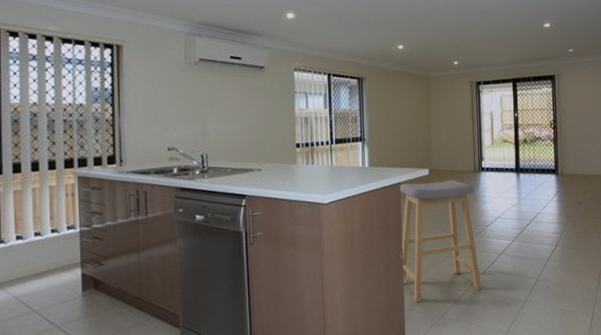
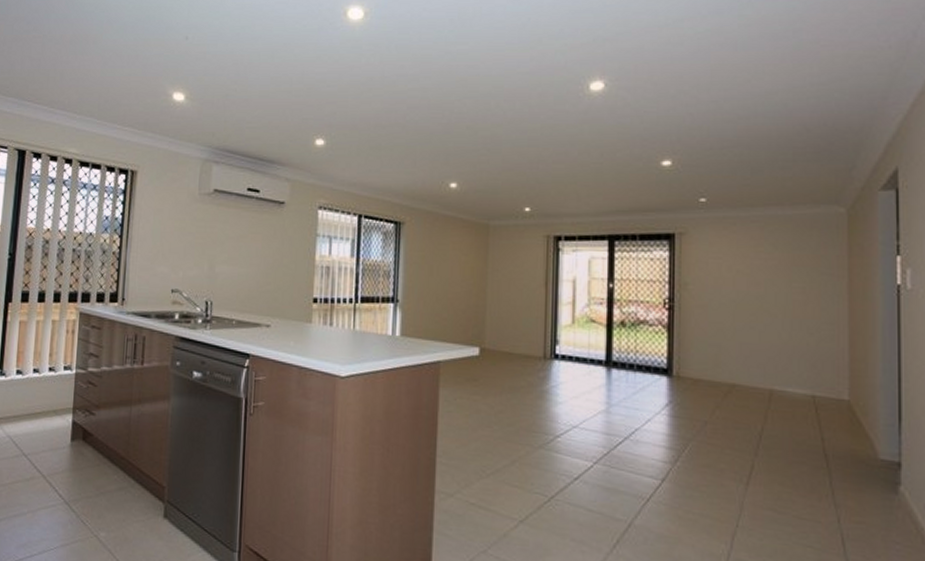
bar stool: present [398,179,482,303] -> none [433,363,545,527]

